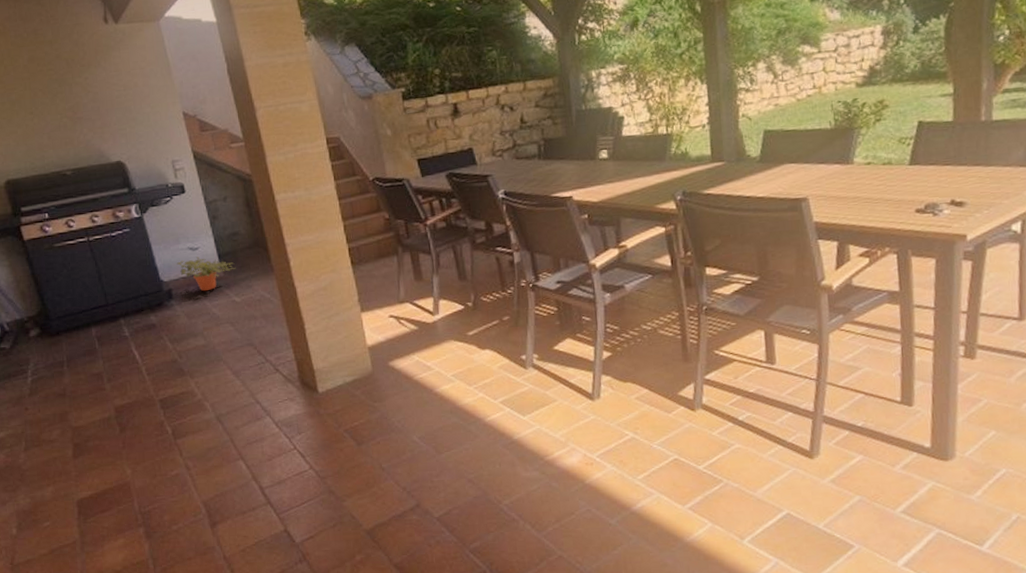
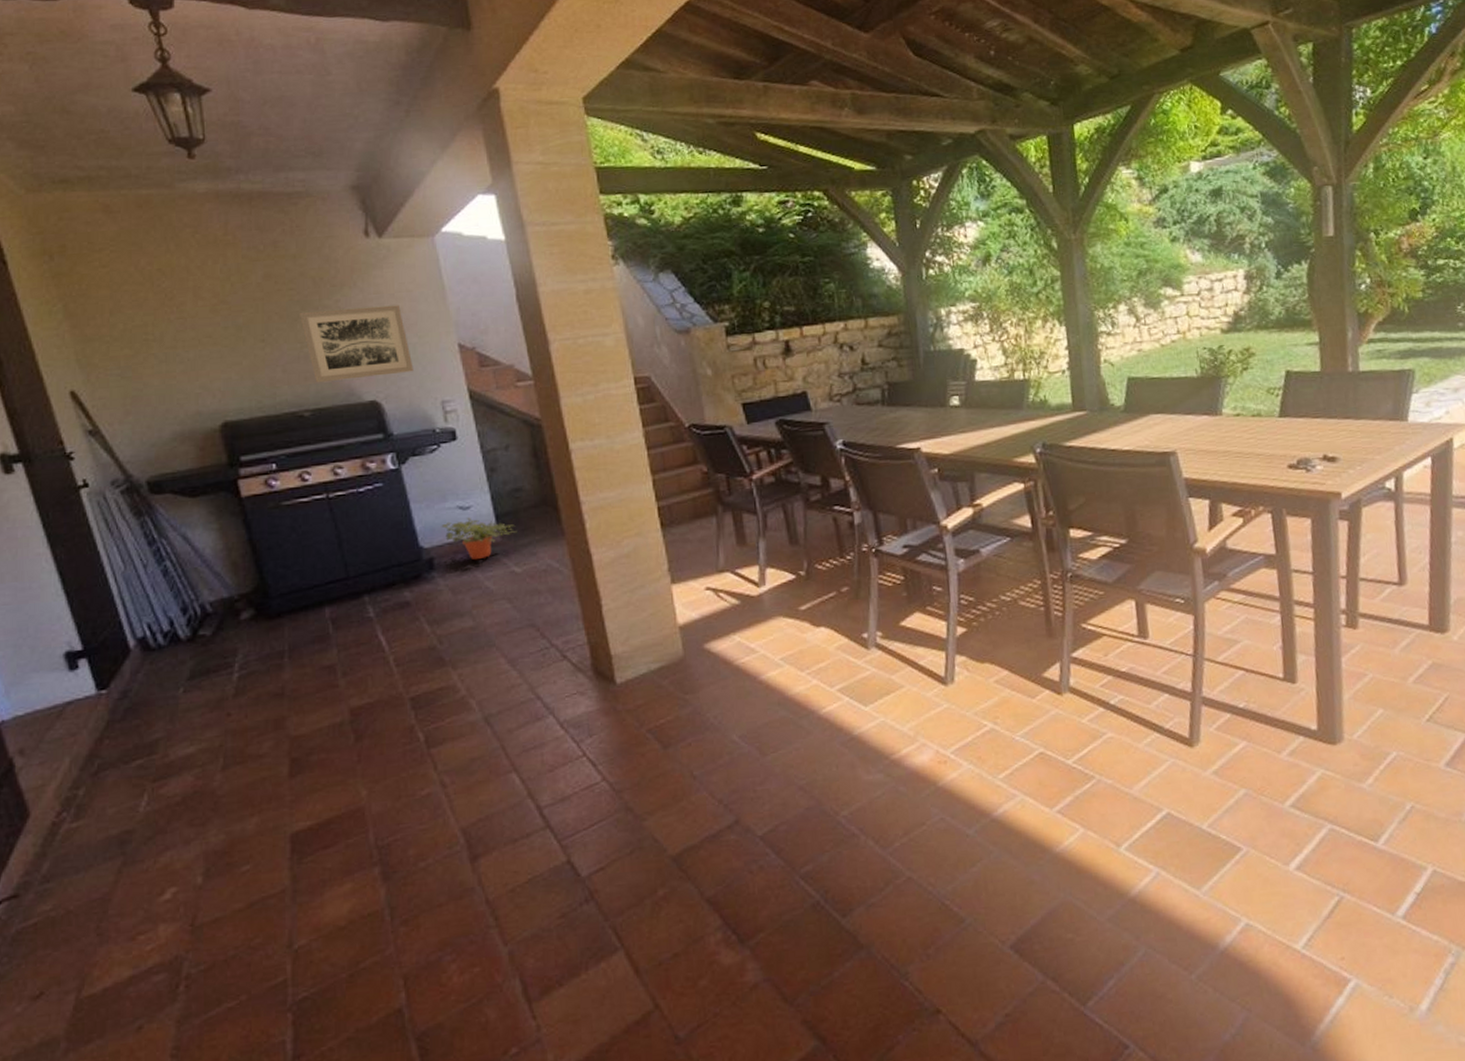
wall art: none [58,80,149,148] -> present [300,305,414,383]

